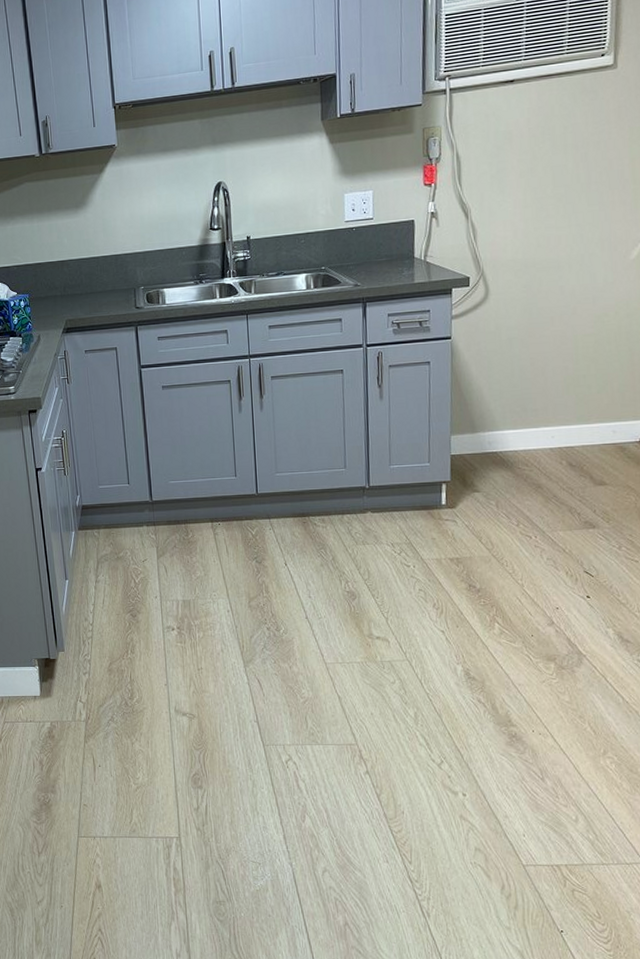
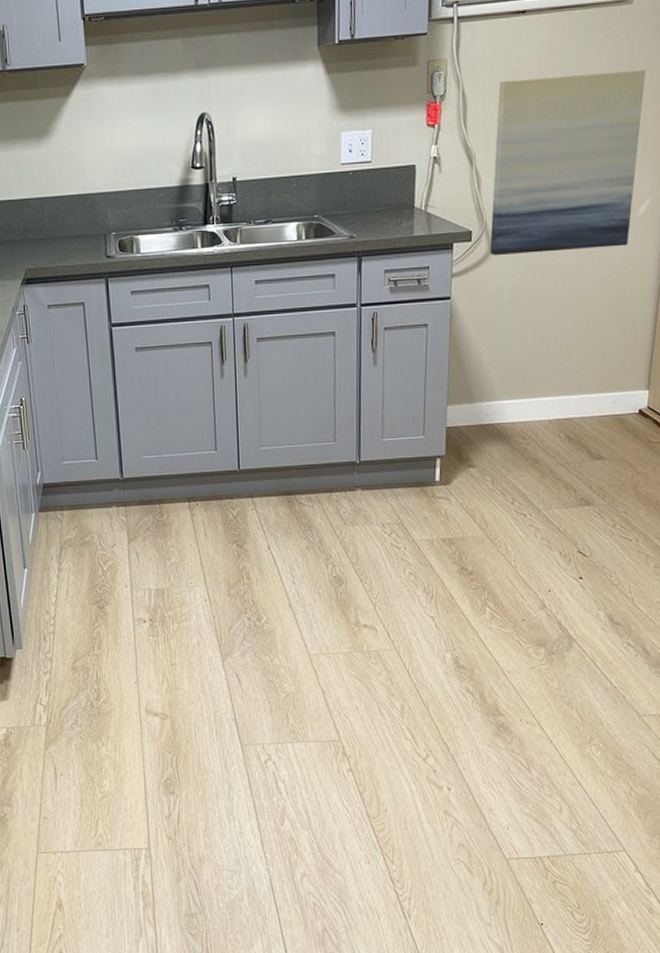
wall art: none [487,127,633,299] -> present [490,70,645,256]

